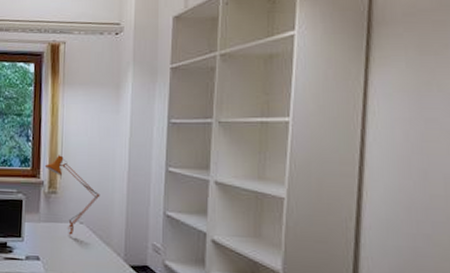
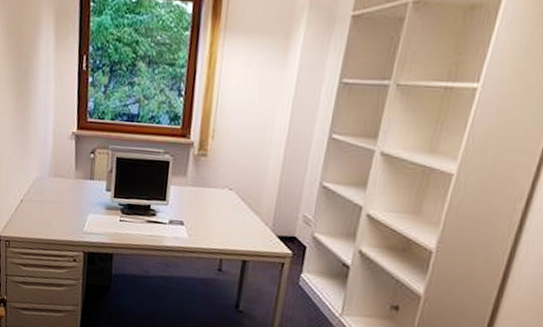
desk lamp: present [44,155,100,237] -> none [196,114,254,203]

